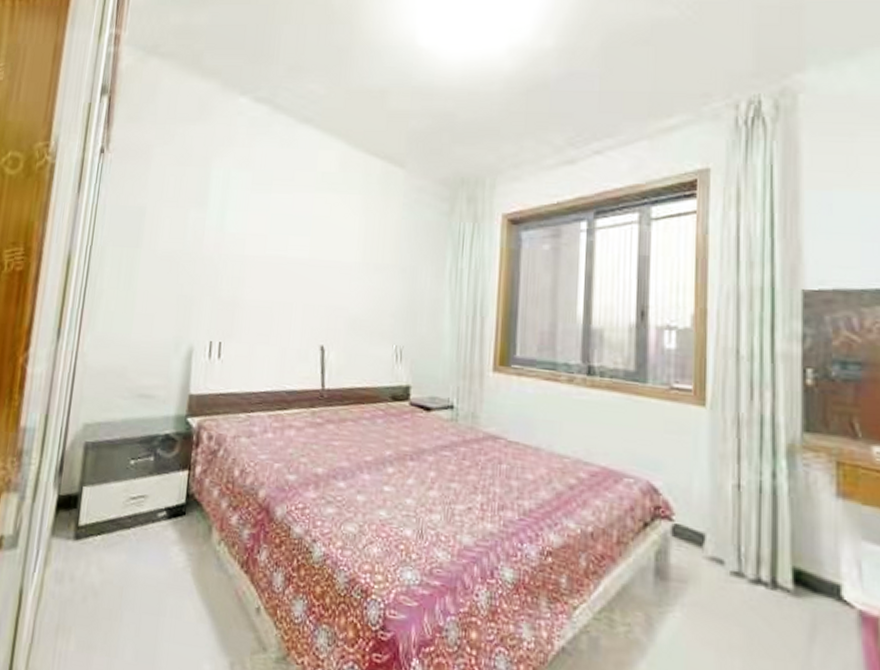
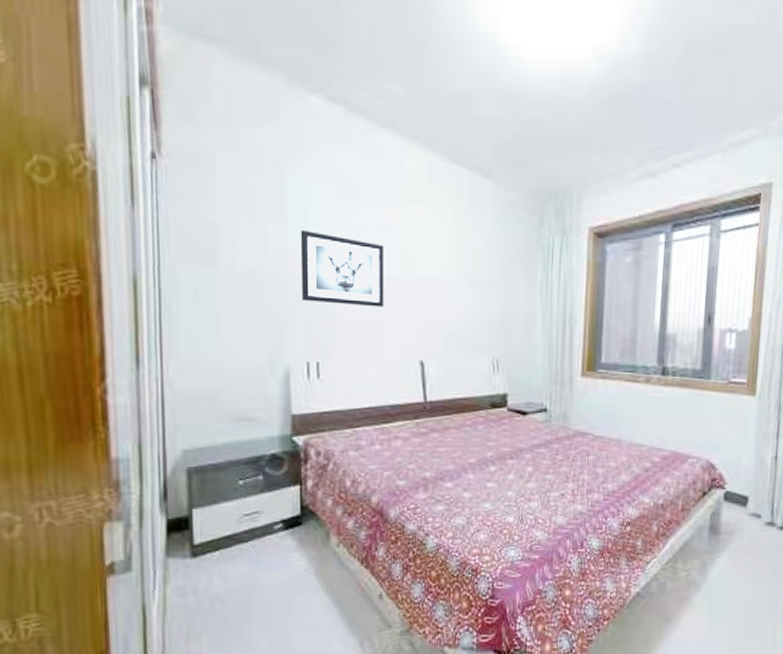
wall art: none [213,214,294,290] -> present [300,229,385,307]

